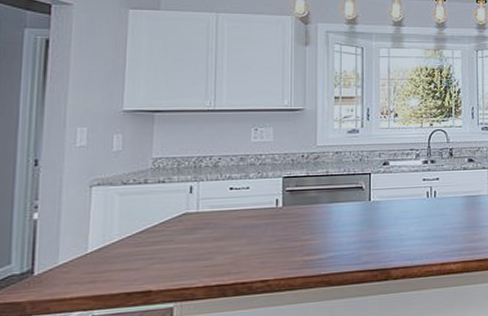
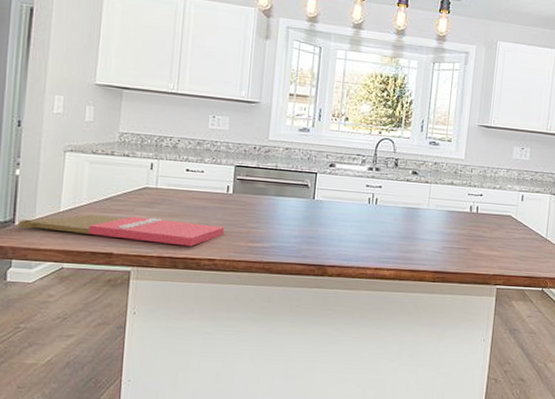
cutting board: none [38,243,276,278] -> present [19,214,224,247]

